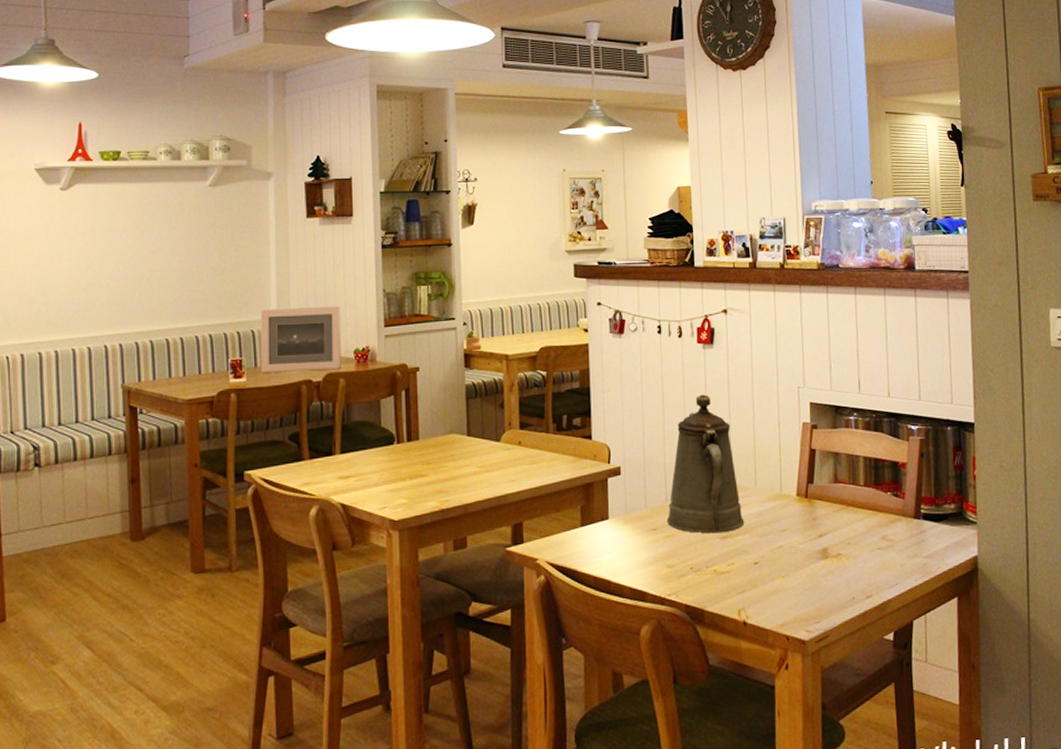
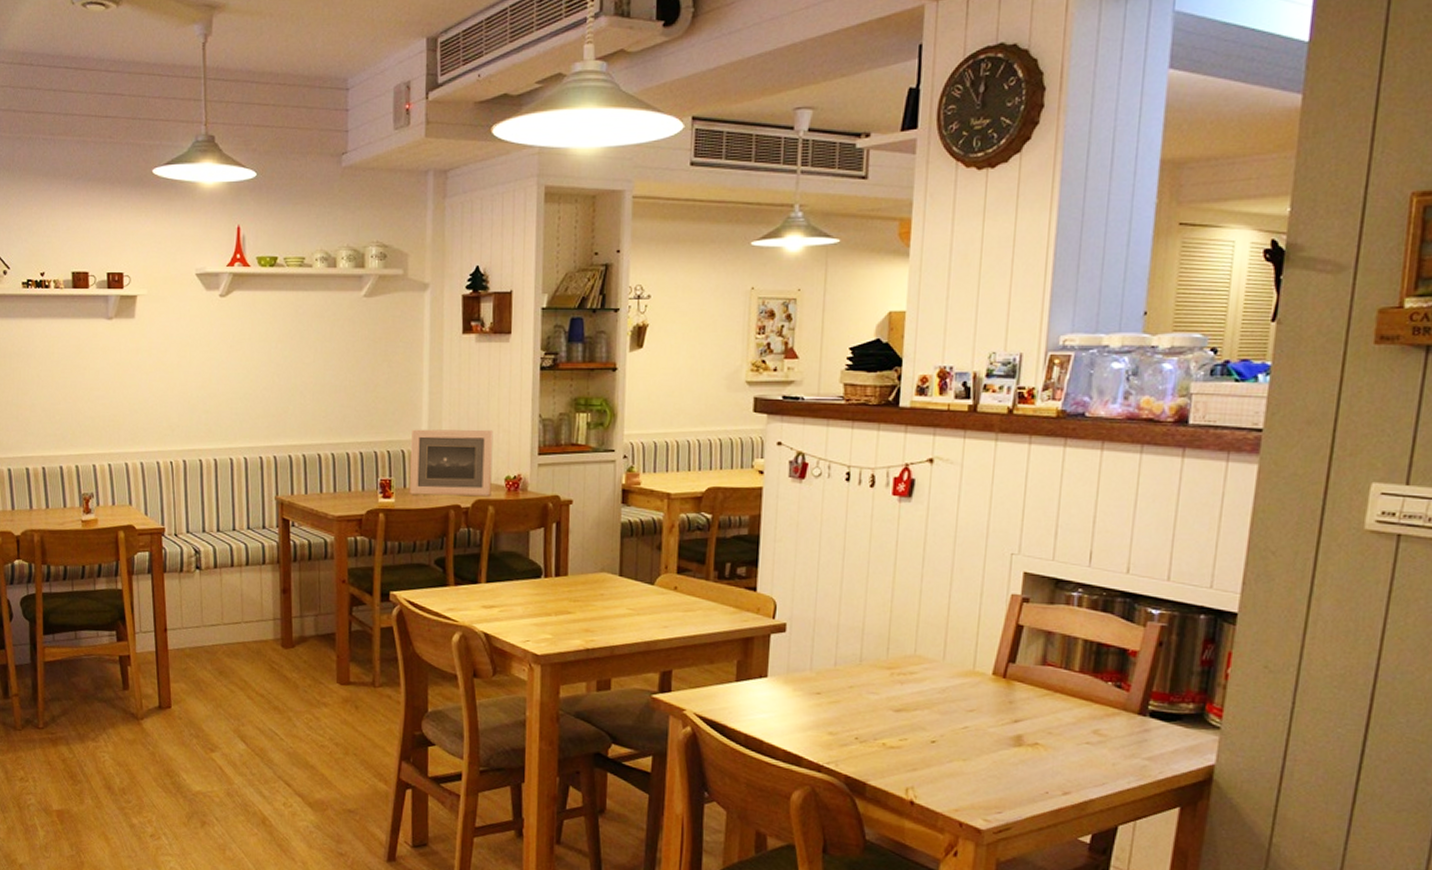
coffee pot: present [666,394,745,534] -> none [833,553,926,706]

